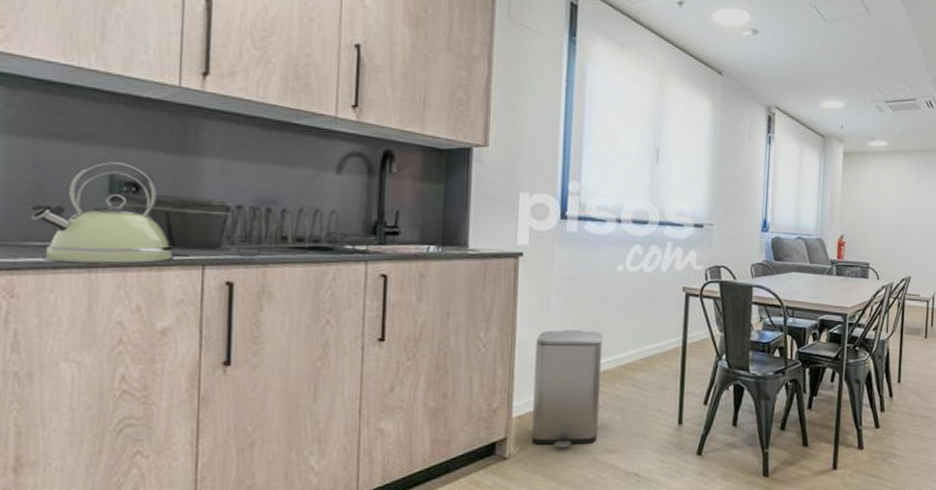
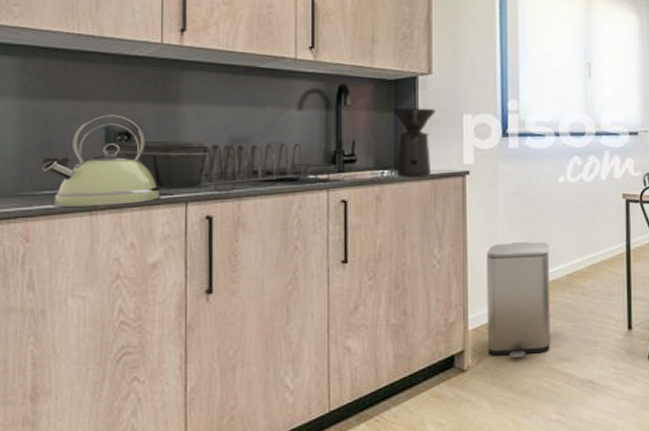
coffee maker: none [442,180,490,256] -> present [392,108,436,178]

